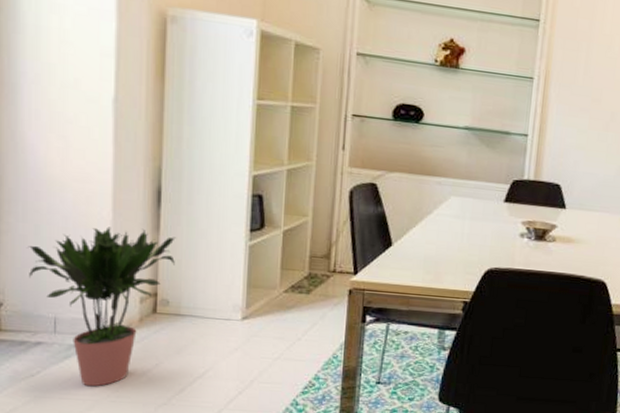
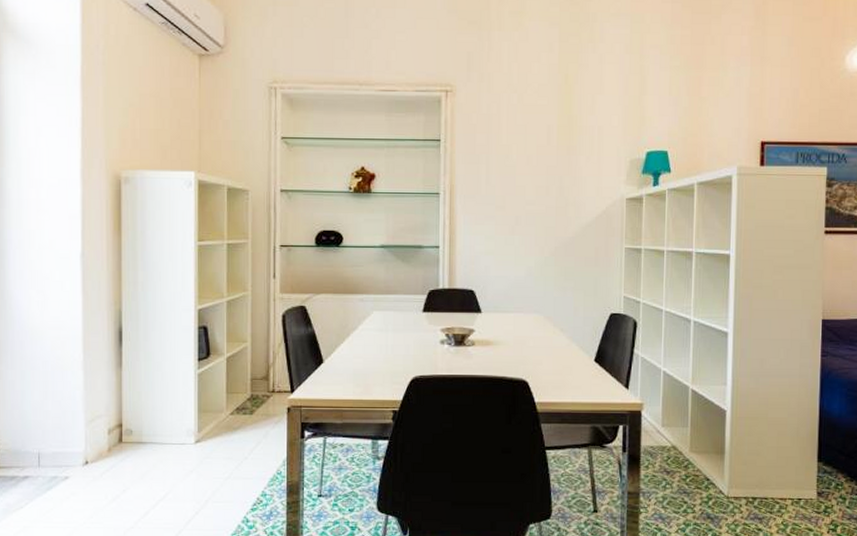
potted plant: present [28,227,176,387] -> none [16,366,136,515]

